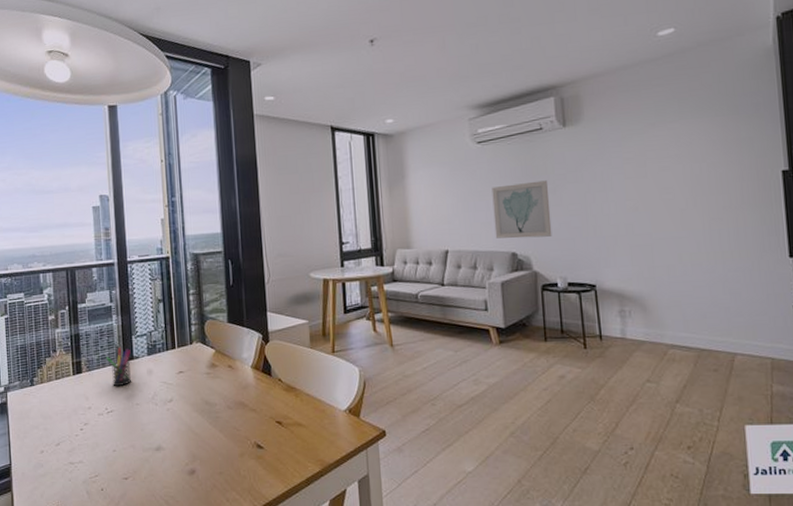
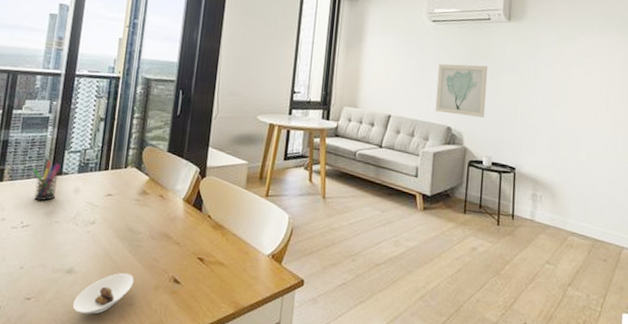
saucer: none [166,444,220,487] -> present [72,272,135,315]

